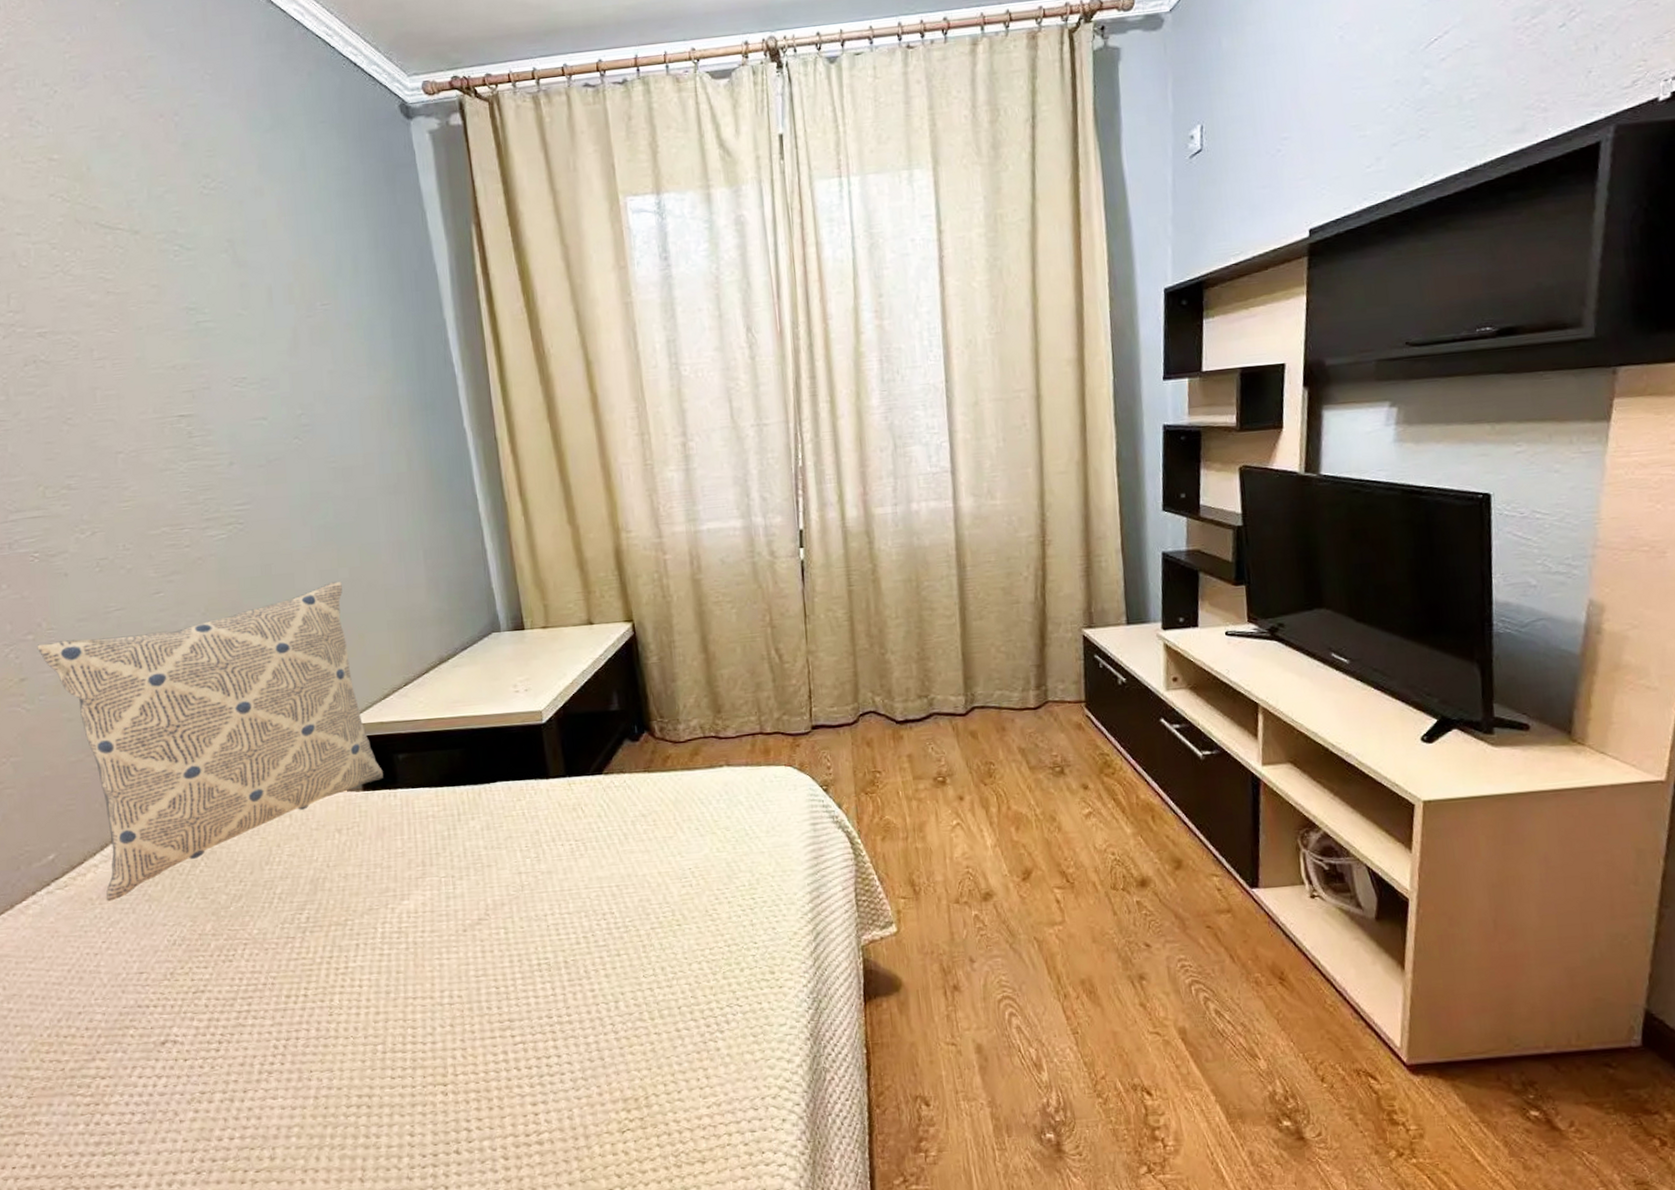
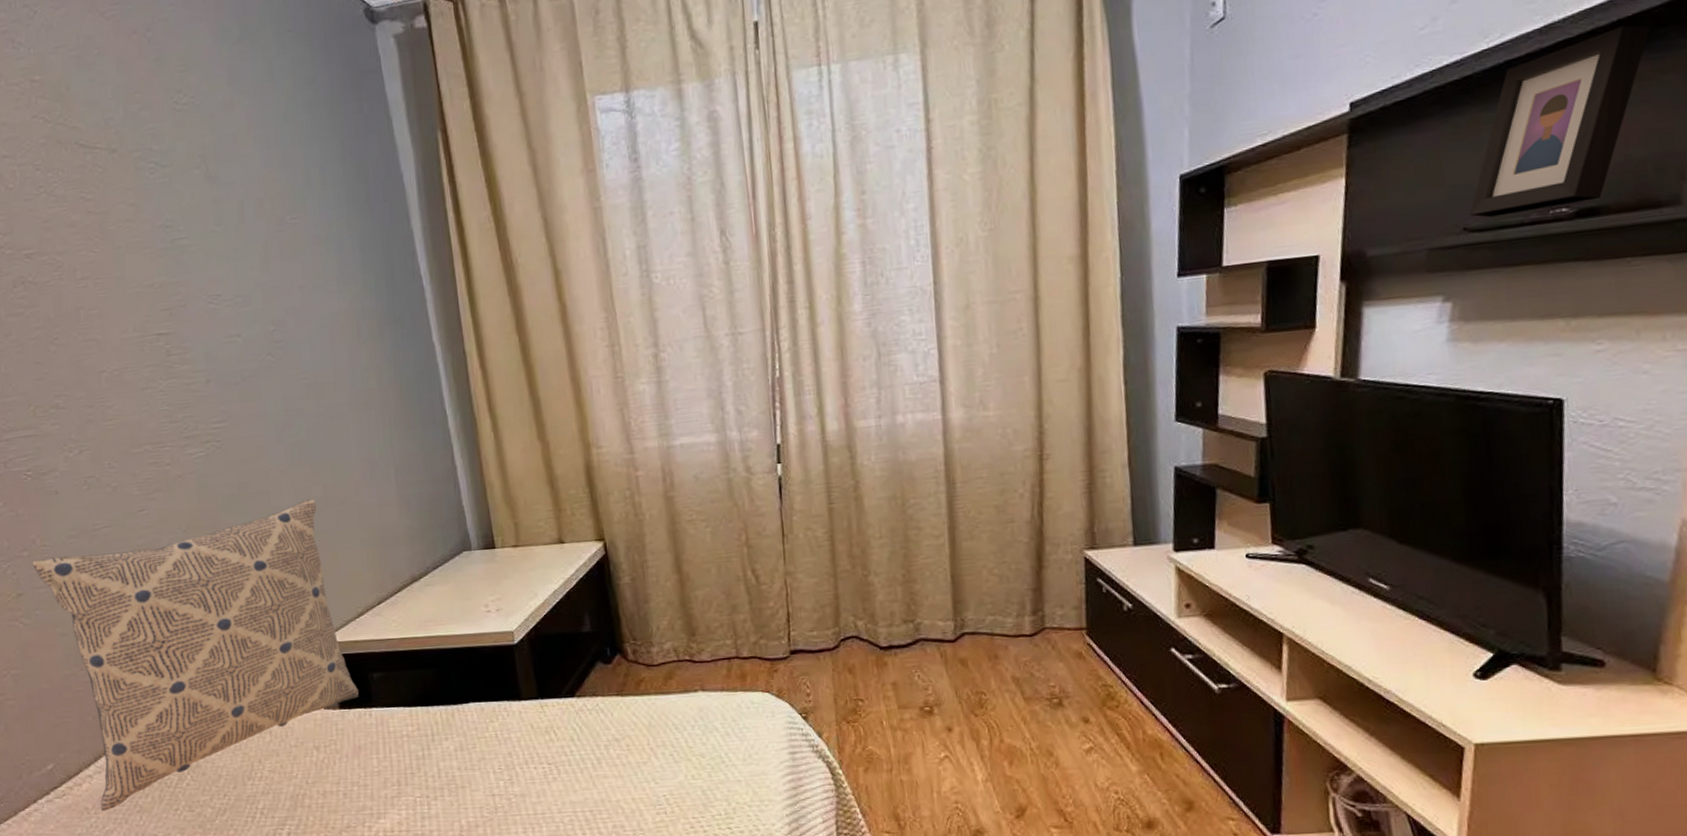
picture frame: none [1410,171,1554,334] -> present [1469,25,1650,218]

